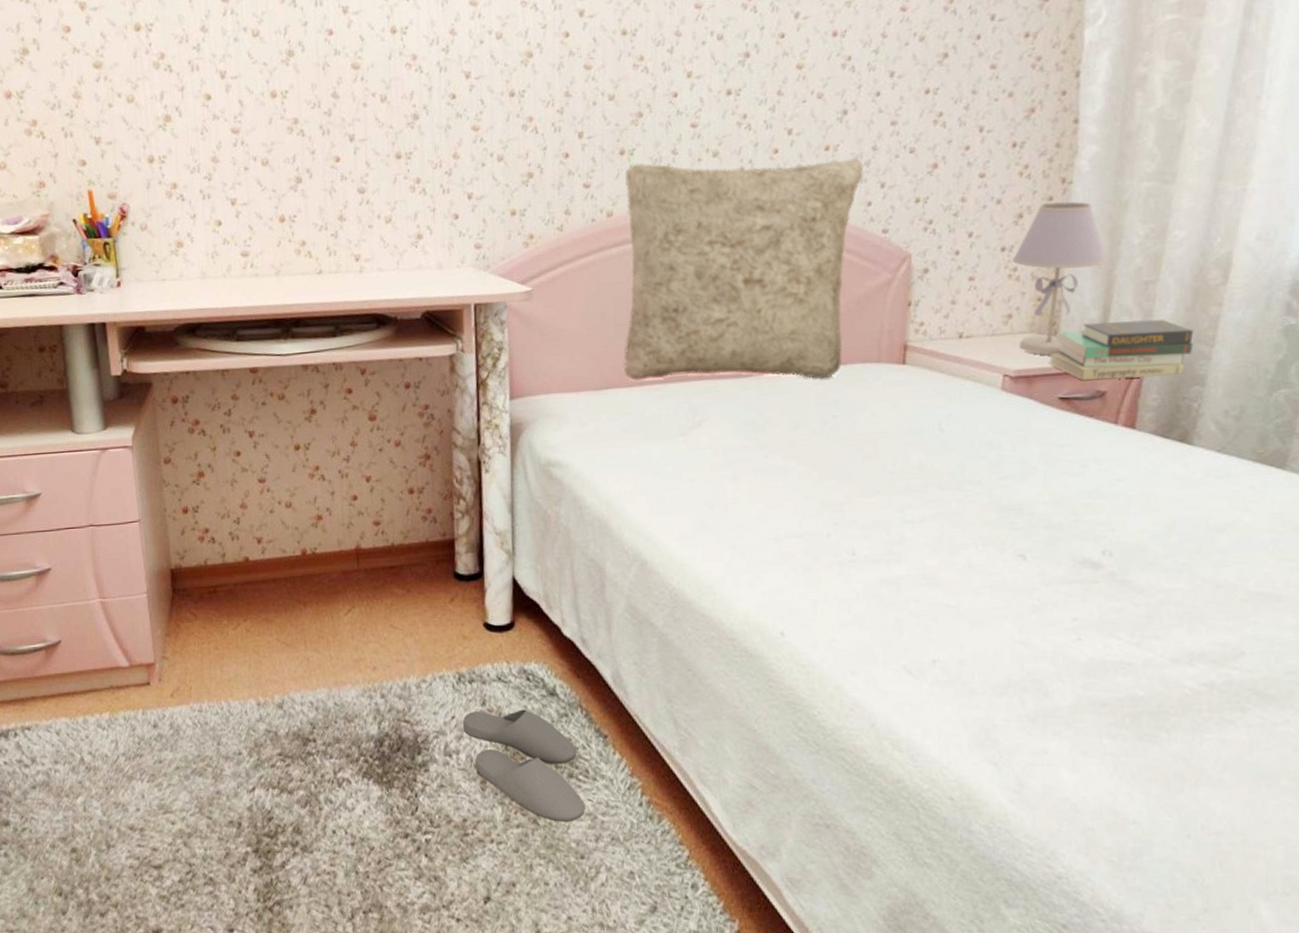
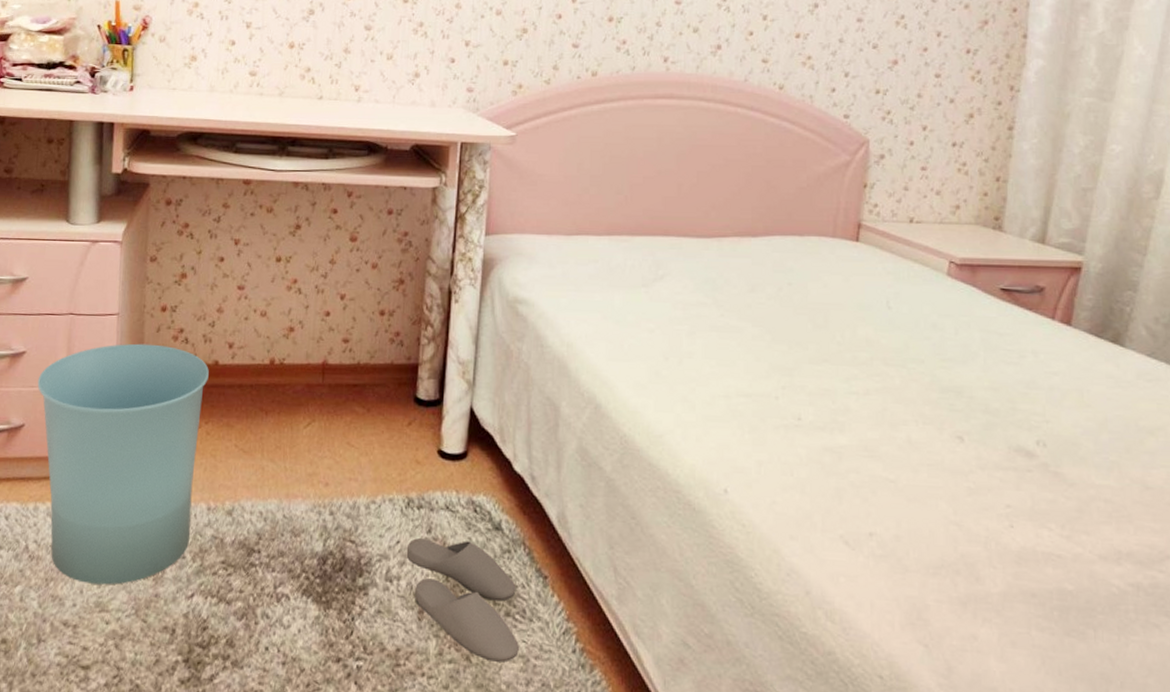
waste bin: none [67,547,243,788] -> present [37,343,209,585]
pillow: present [623,158,864,381] -> none [594,31,830,248]
table lamp: present [1011,201,1107,356] -> none [961,107,1049,248]
books: present [1048,319,1194,381] -> none [992,221,1128,280]

